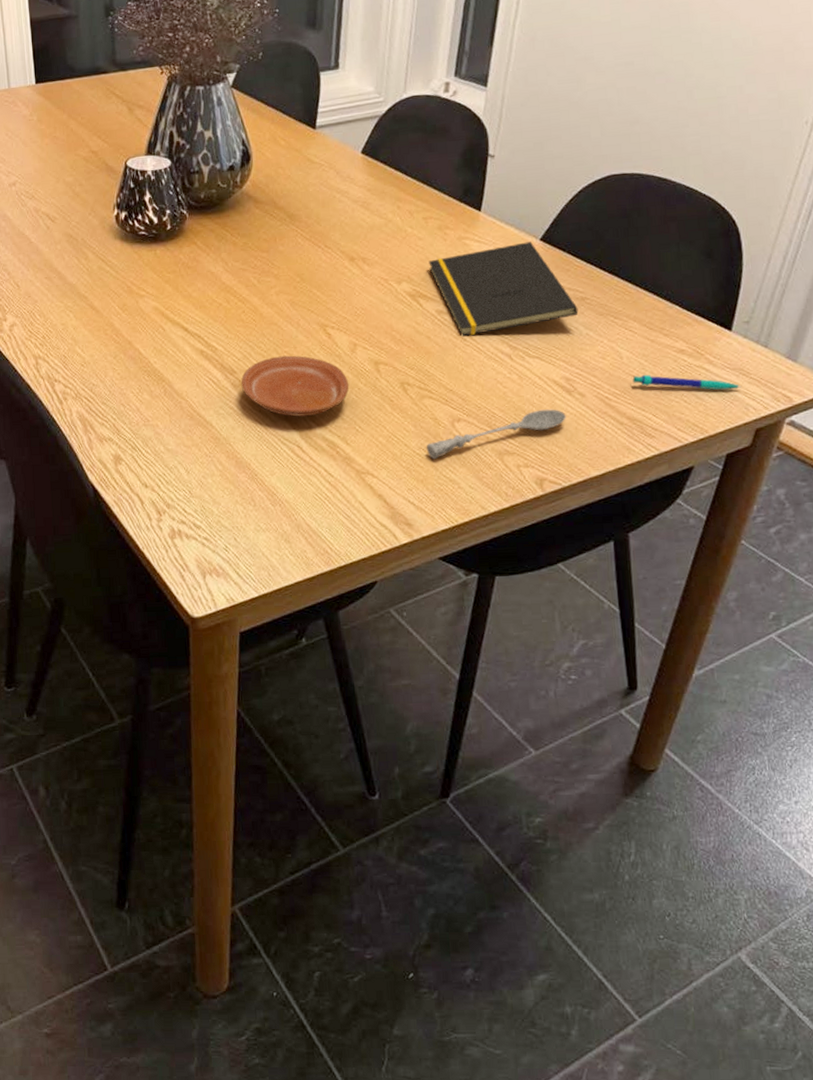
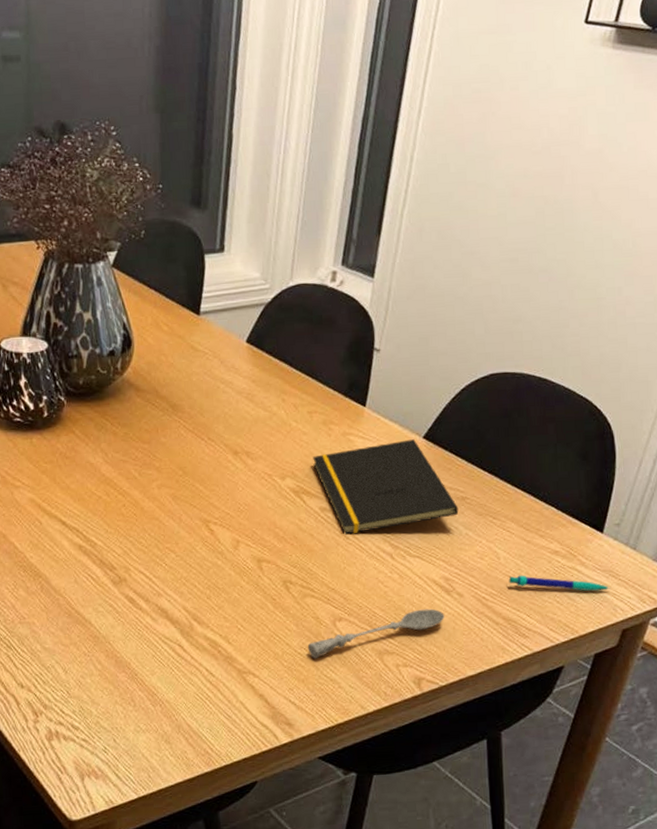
plate: present [241,355,349,417] -> none [121,551,232,615]

